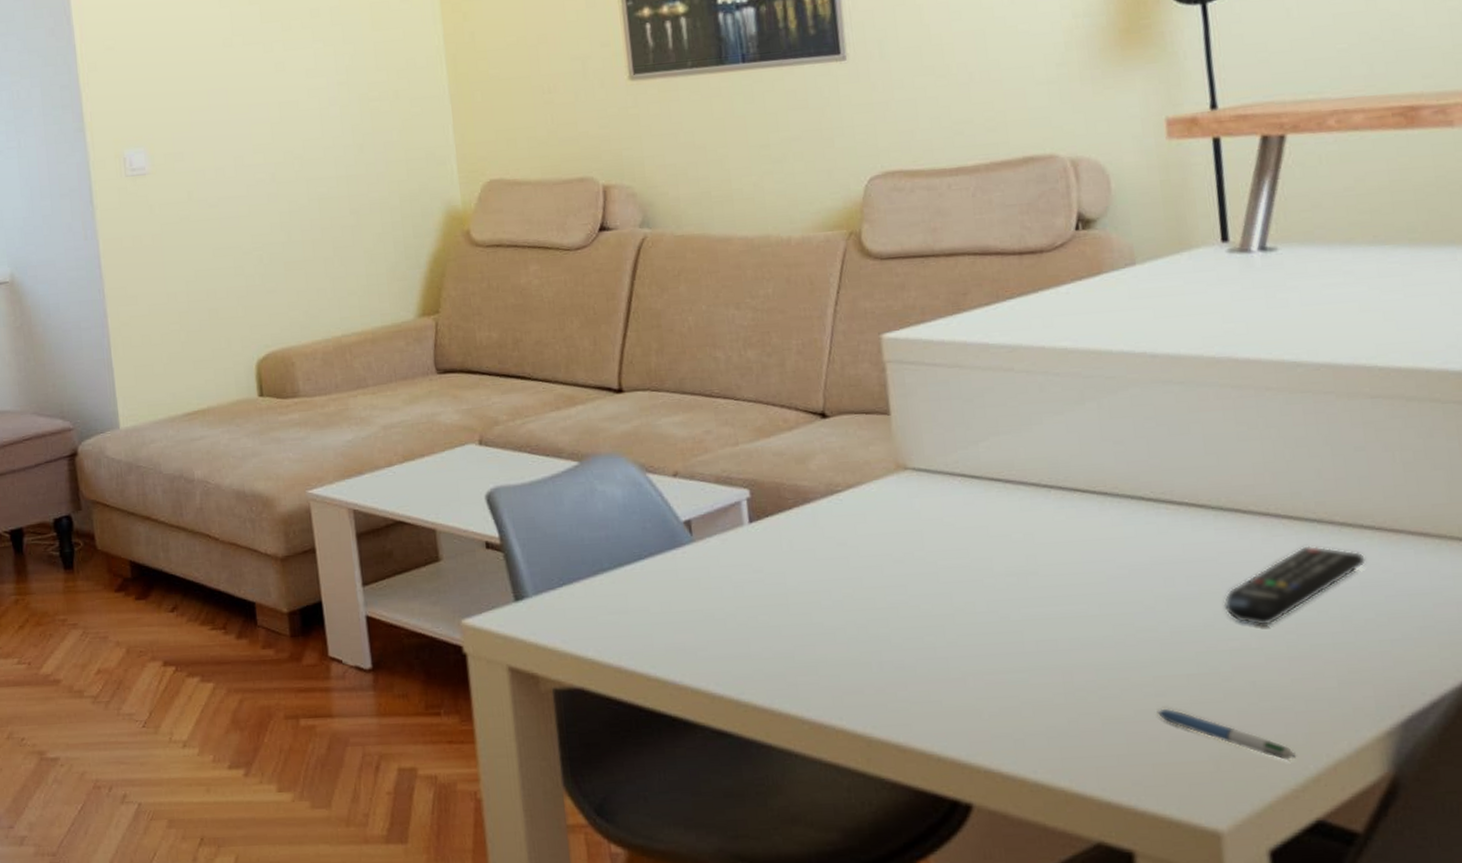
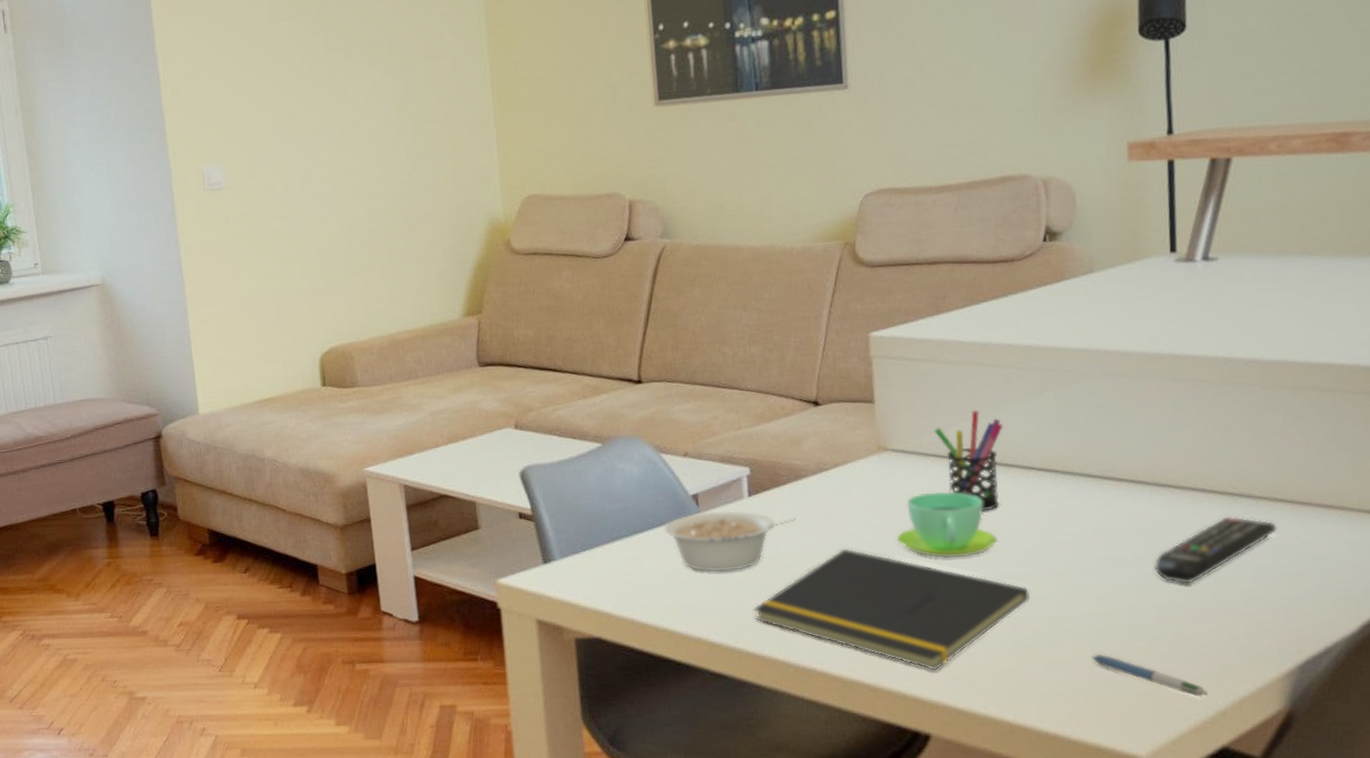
legume: none [652,539,805,611] -> present [664,510,796,572]
notepad: none [759,583,1082,728] -> present [753,548,1031,671]
cup: none [922,516,1040,595] -> present [896,491,998,558]
pen holder: none [960,422,1041,540] -> present [933,410,1003,511]

